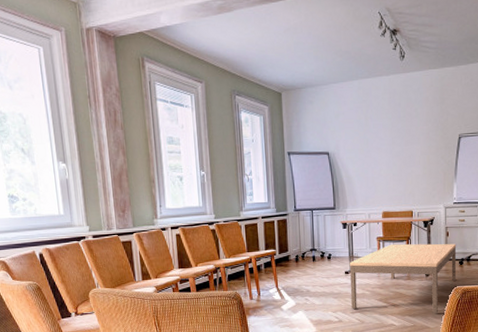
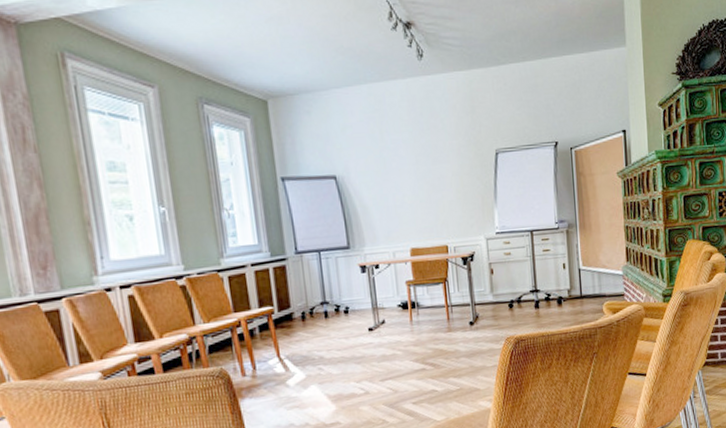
coffee table: present [349,243,457,313] -> none [373,283,506,376]

